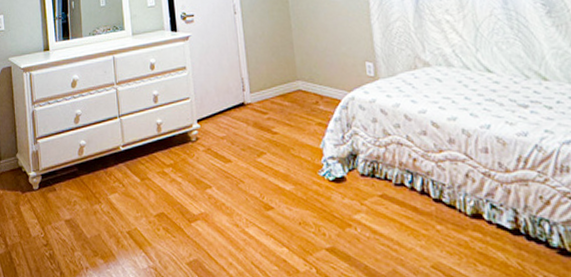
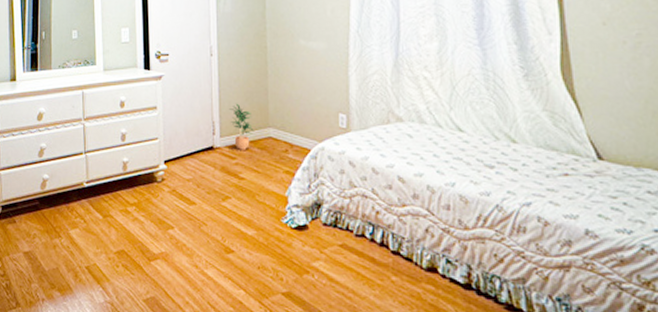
potted plant: none [257,58,283,105] -> present [230,103,254,150]

